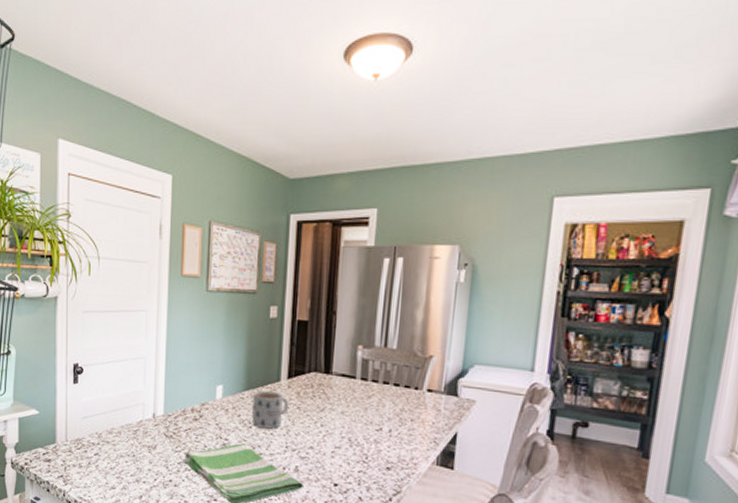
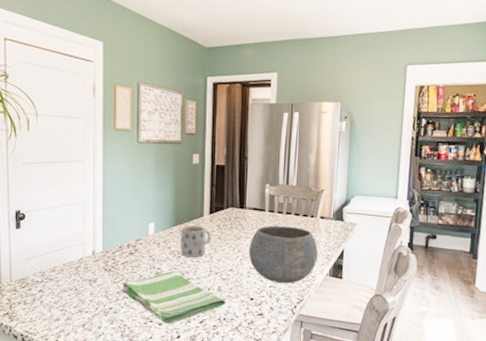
bowl: none [333,397,423,470] -> present [248,226,318,284]

